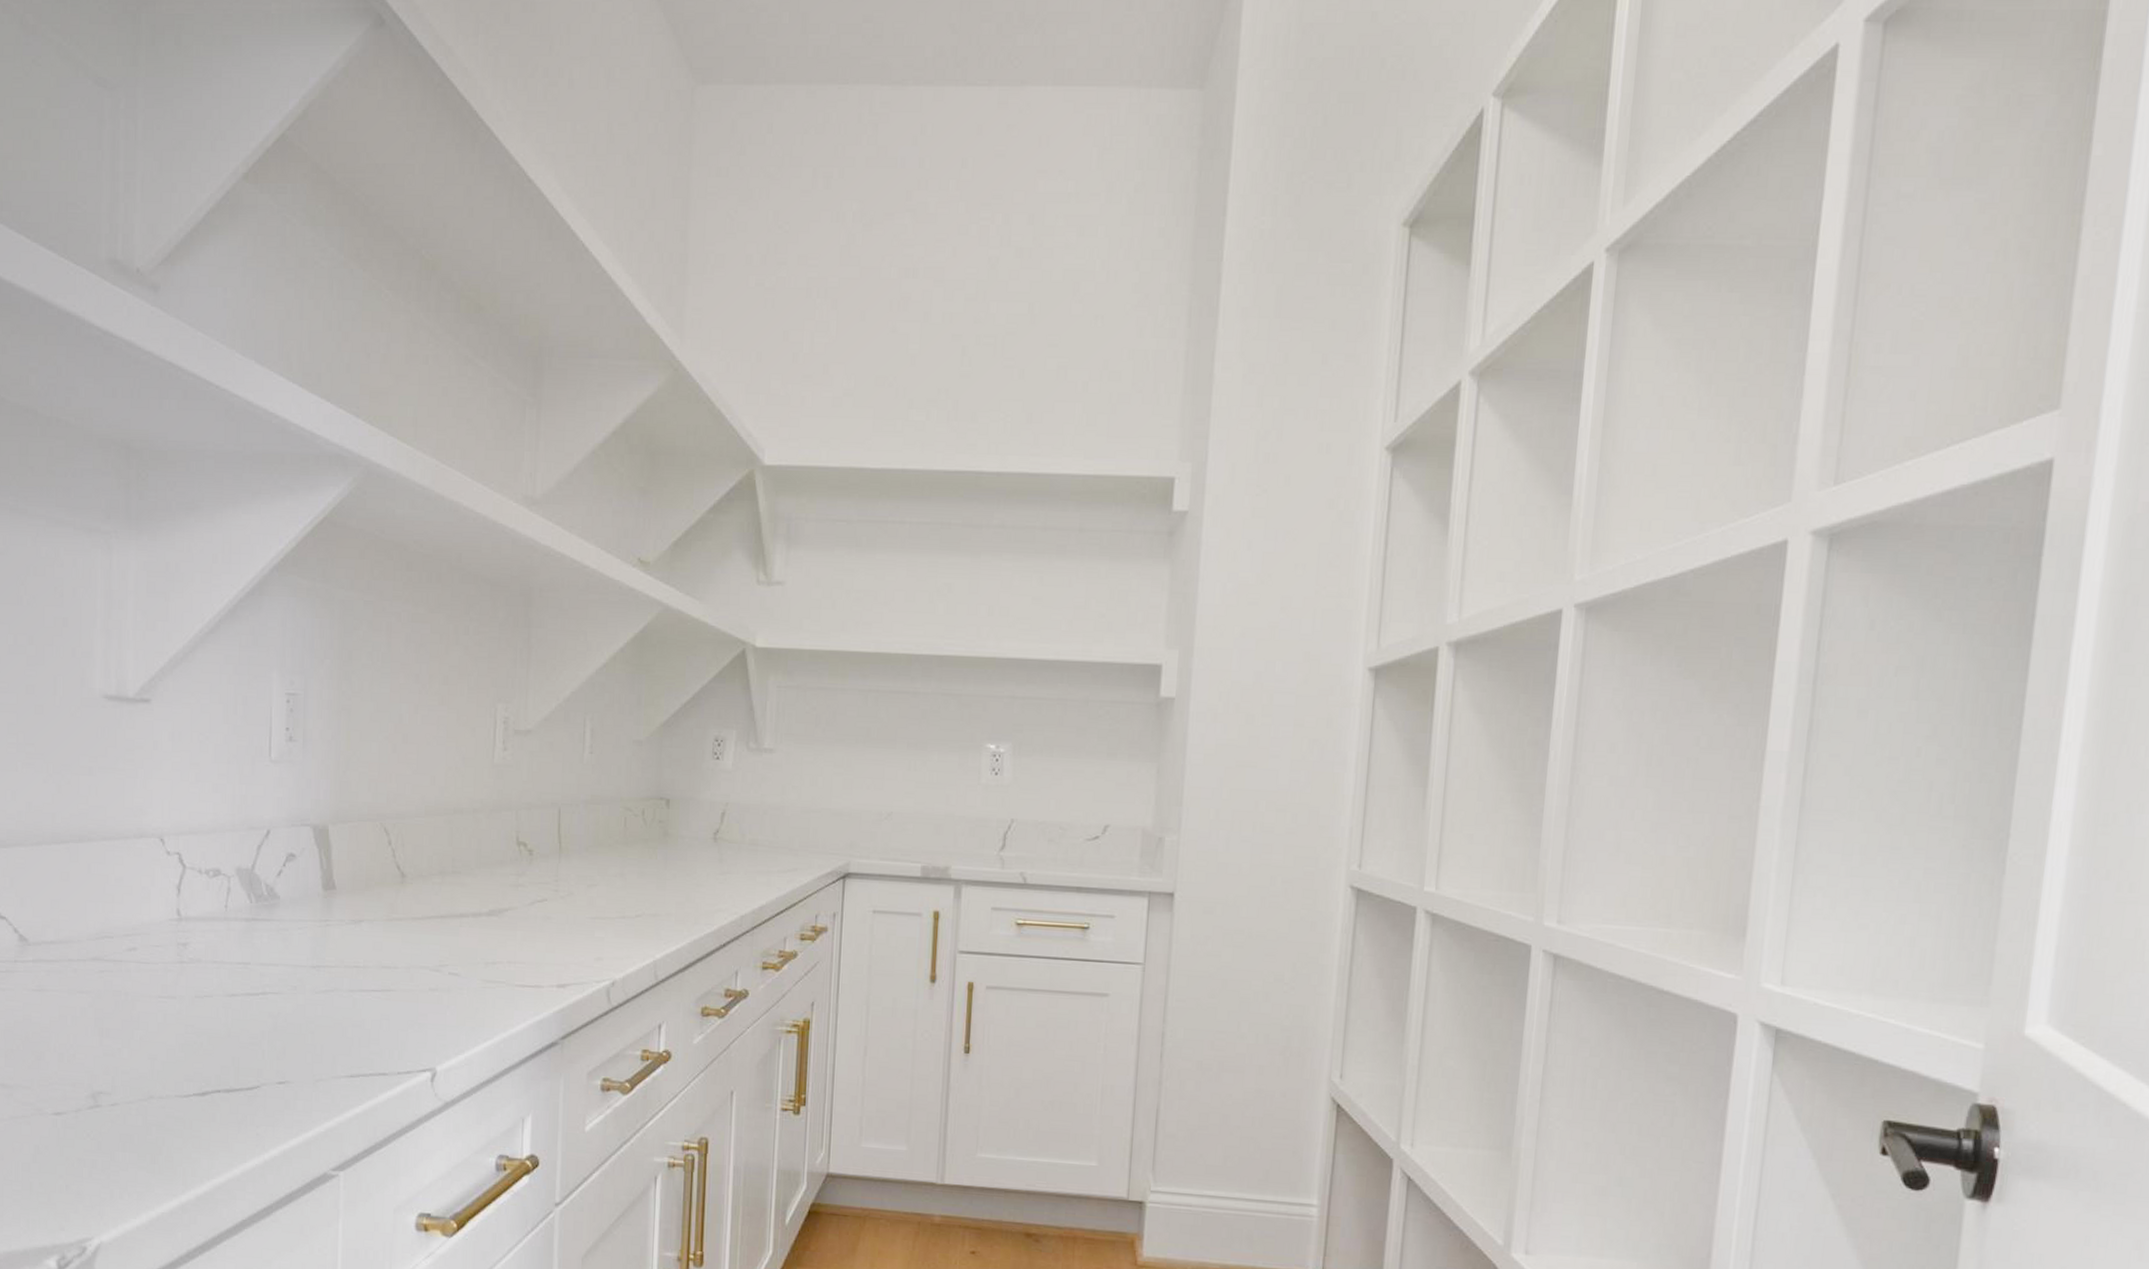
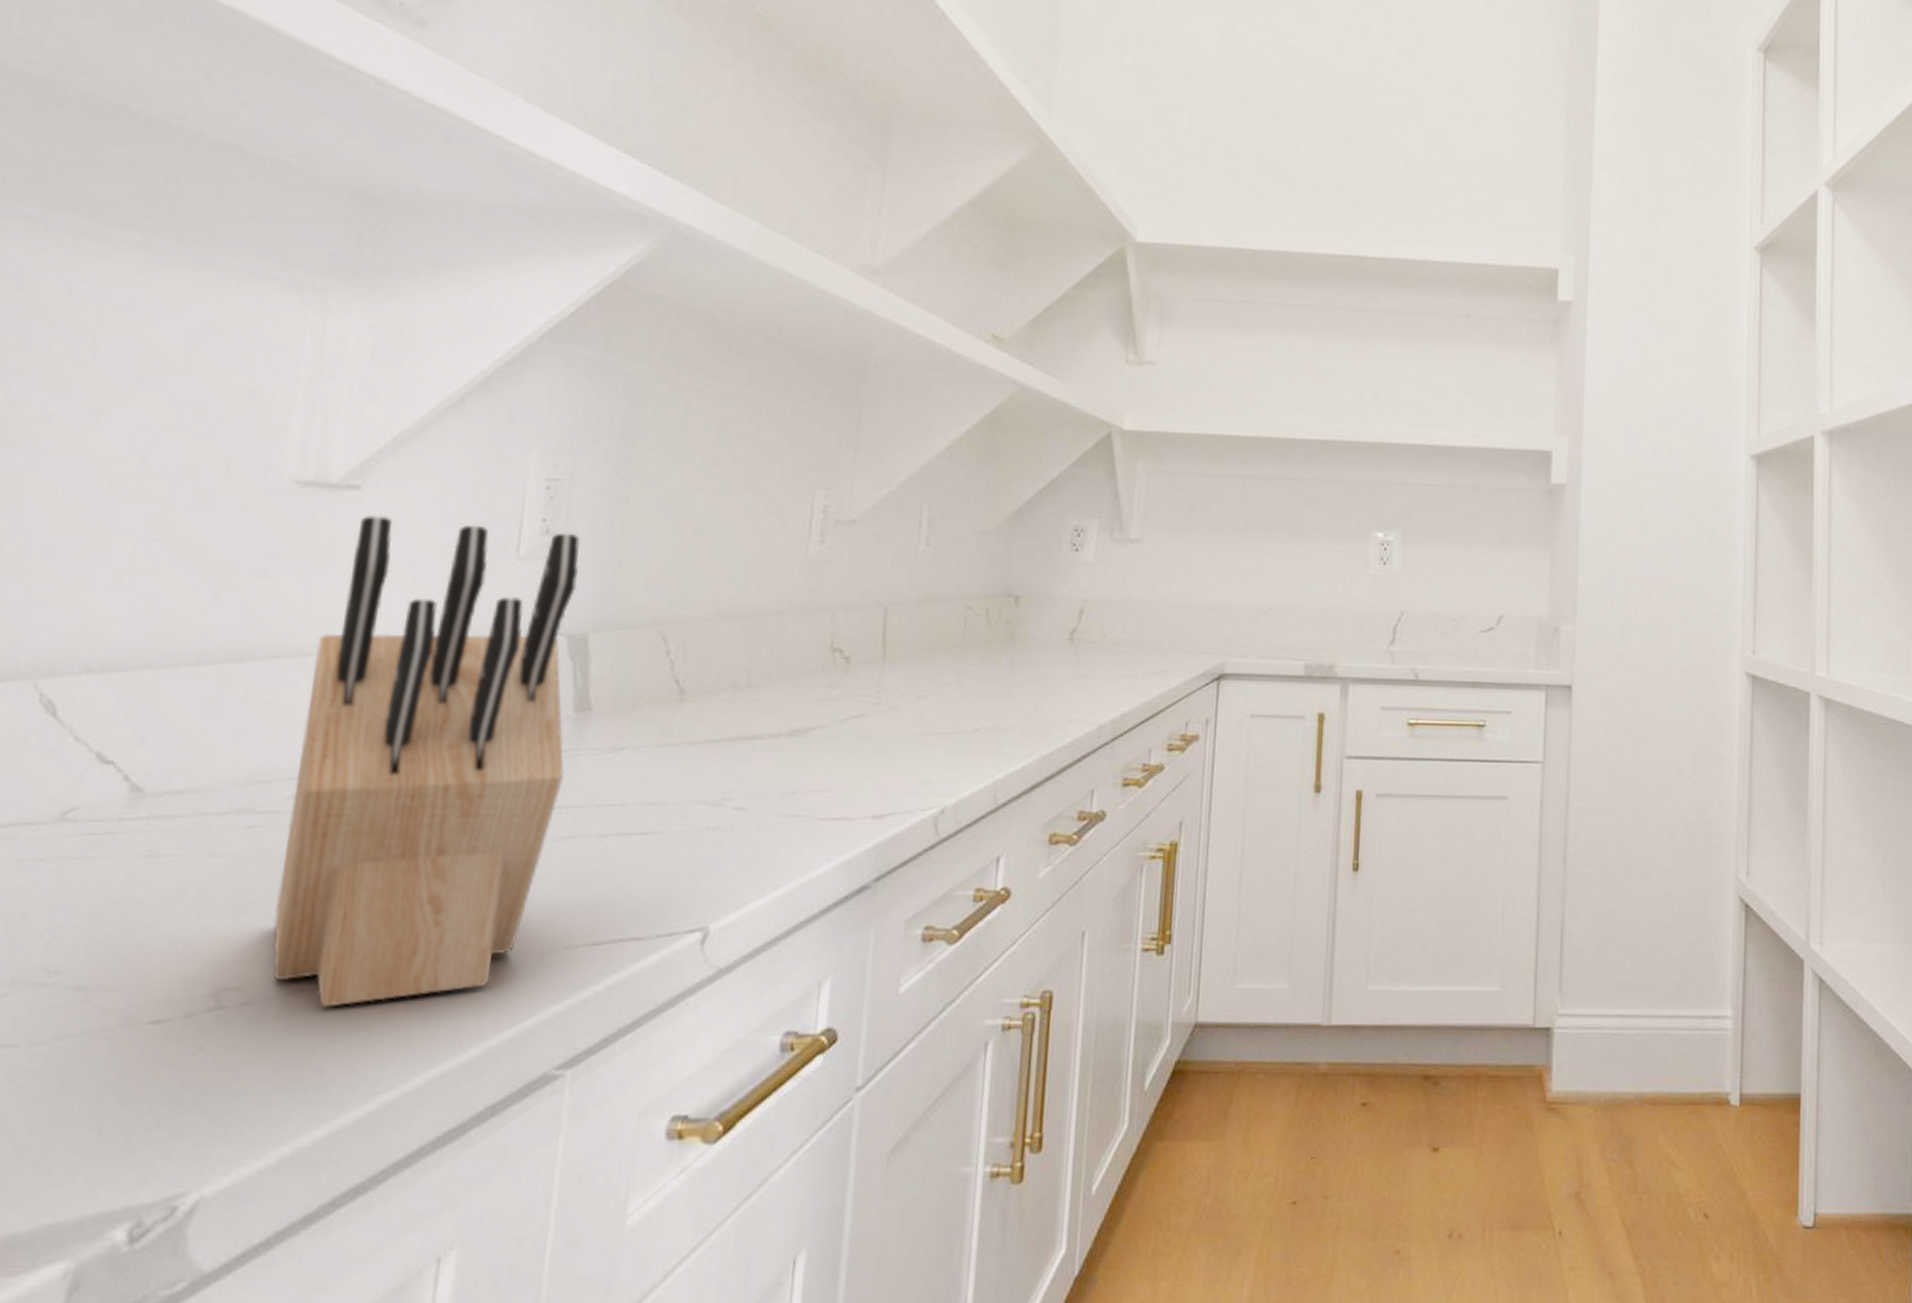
knife block: none [126,724,319,1112] -> present [273,516,580,1007]

